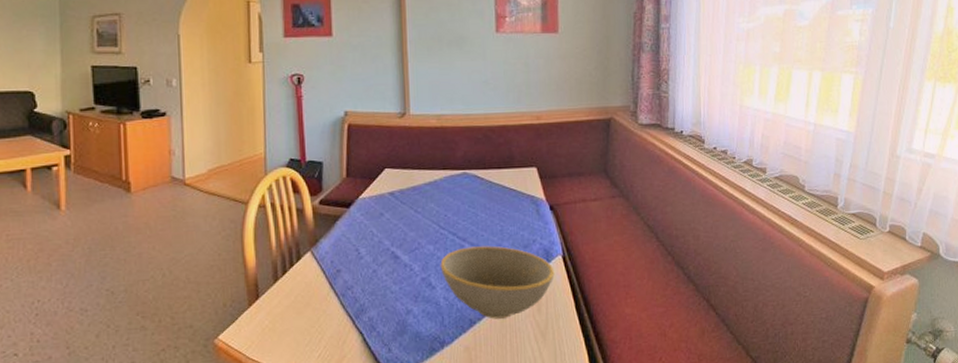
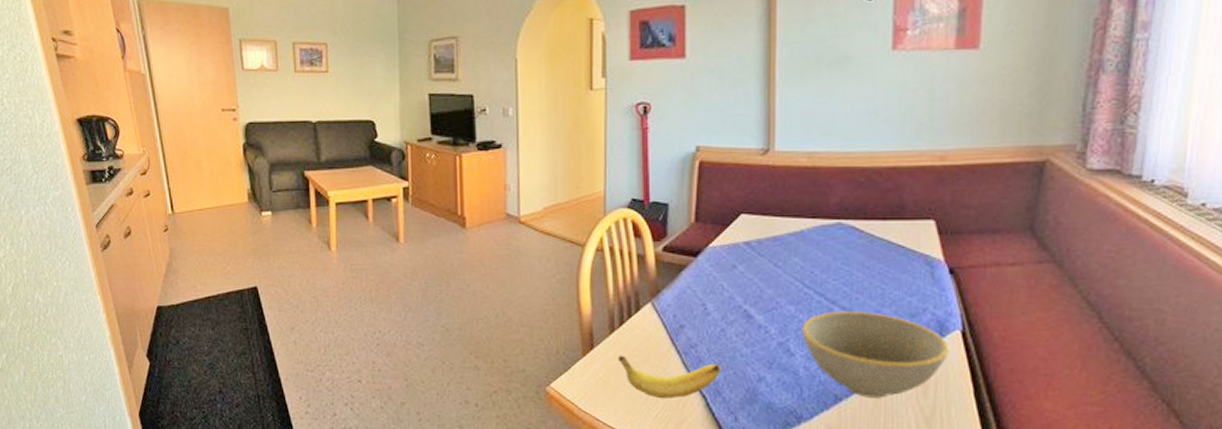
banana: none [282,301,376,340] -> present [618,354,722,400]

